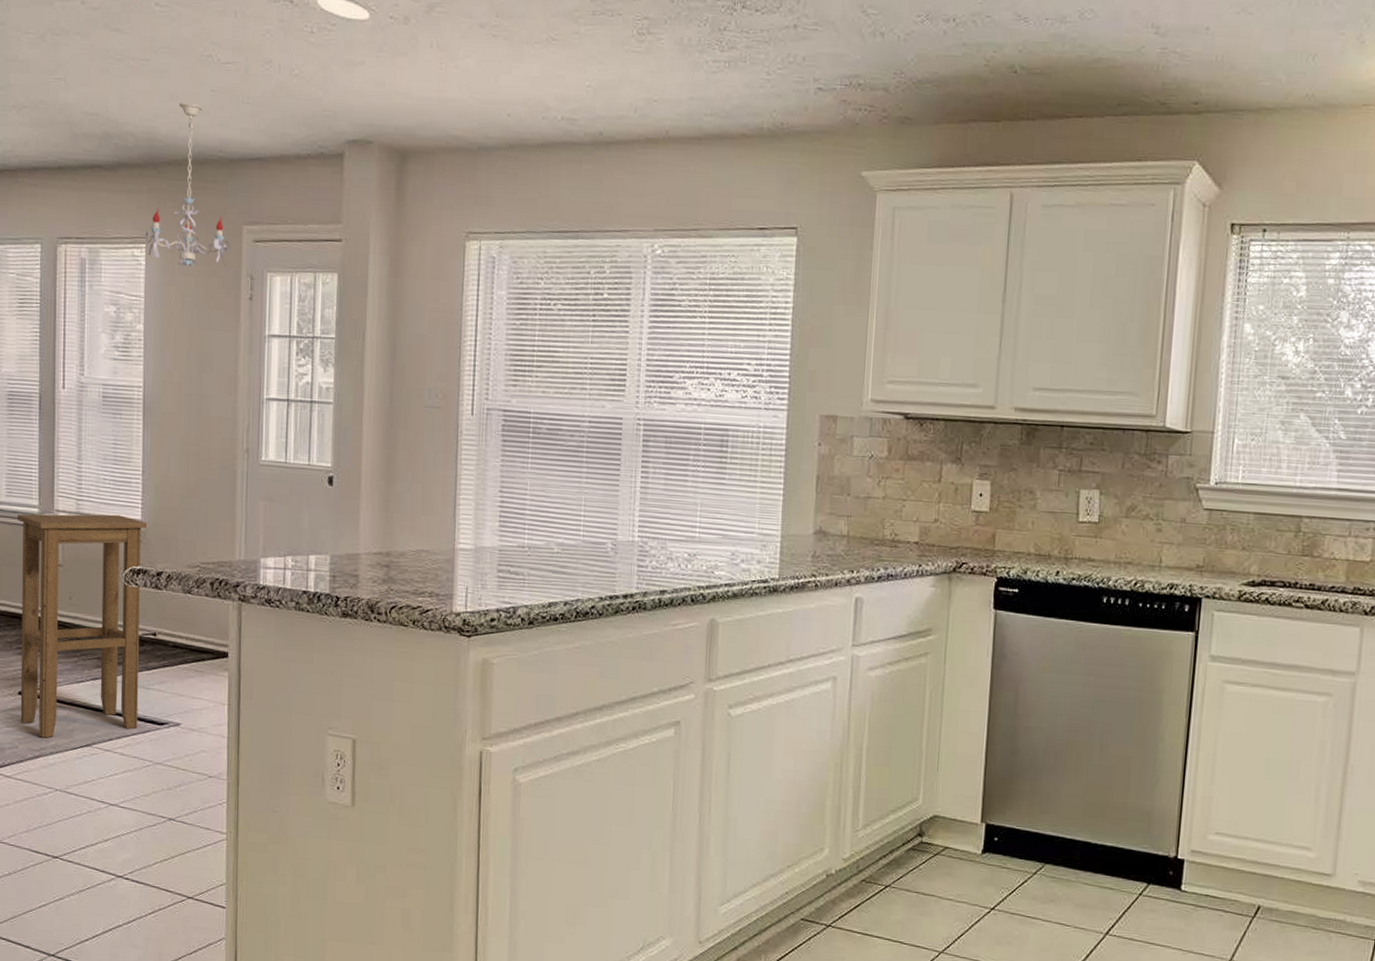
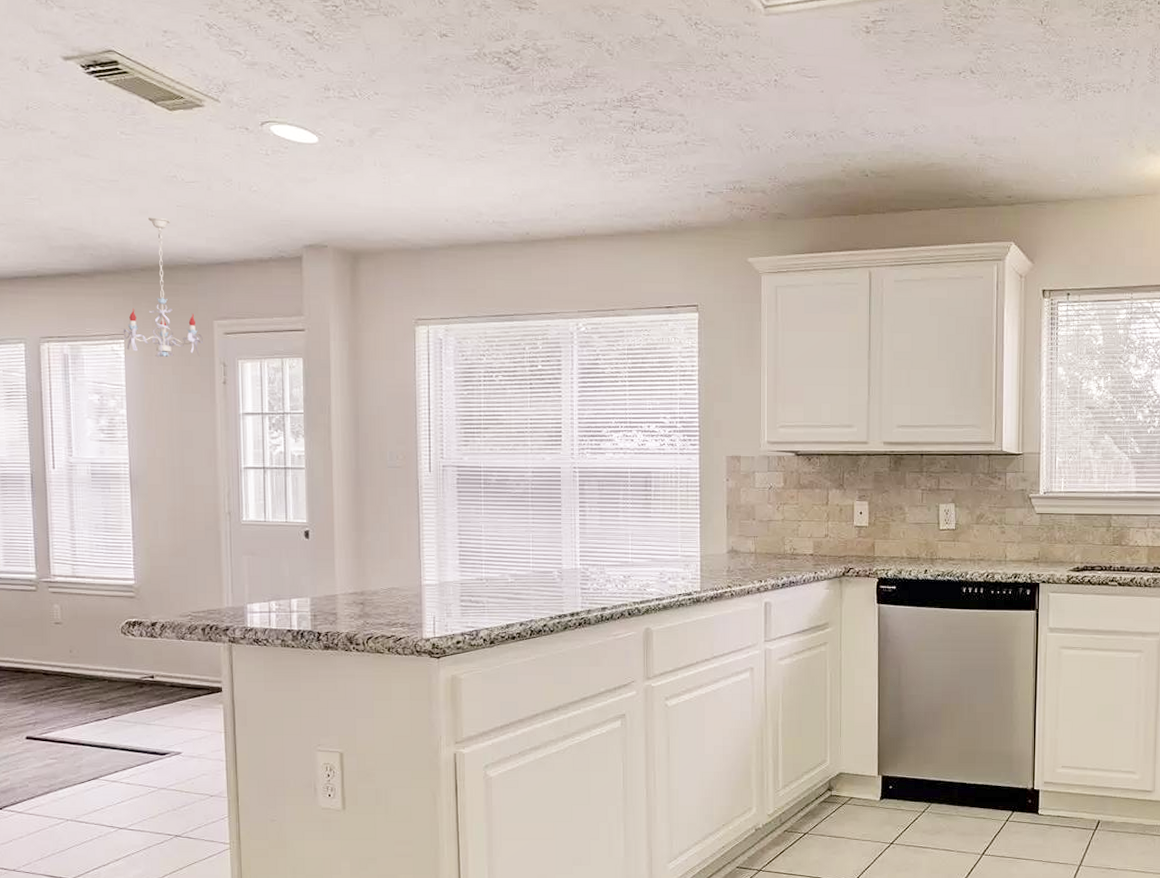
stool: present [17,514,148,738] -> none [16,575,142,775]

